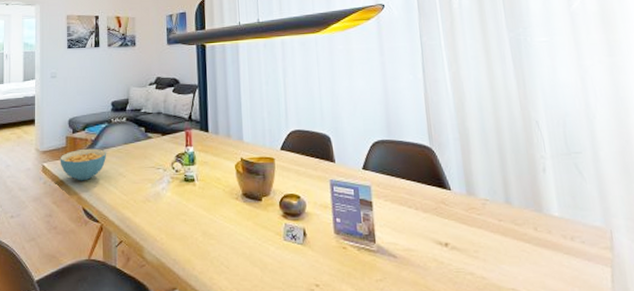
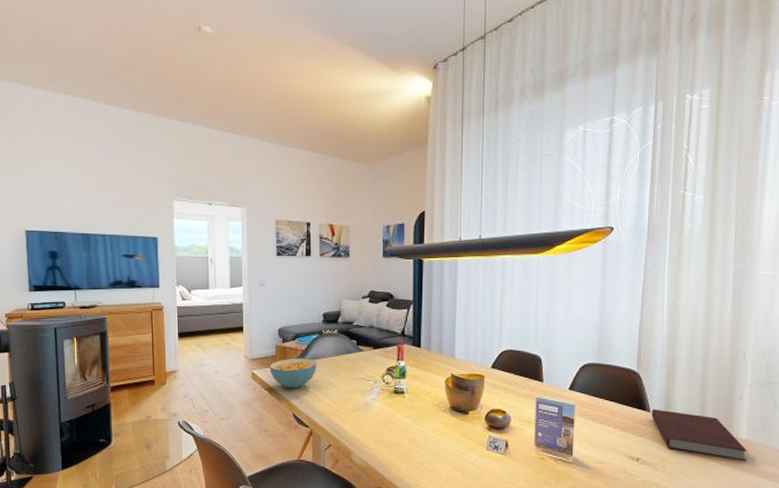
notebook: none [452,186,565,242] -> present [651,409,747,461]

